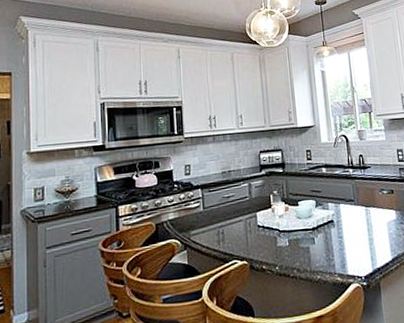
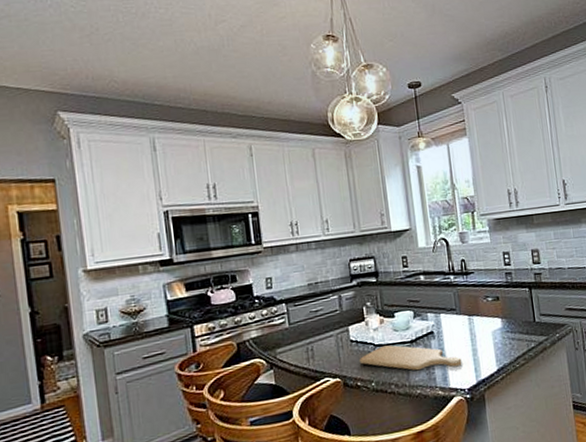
chopping board: none [265,231,359,257] -> present [359,345,462,371]

